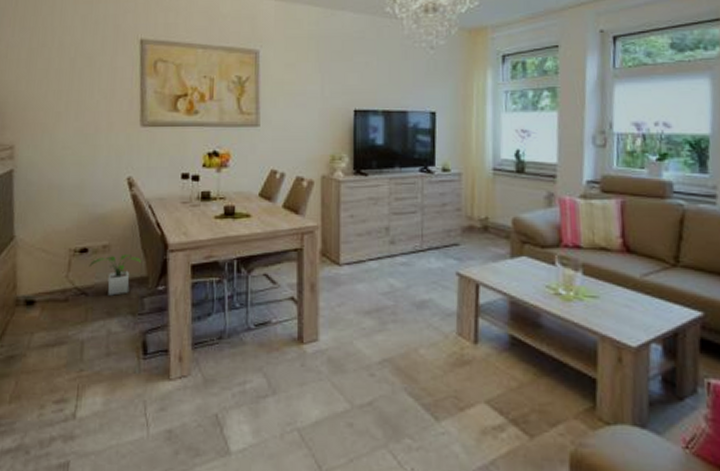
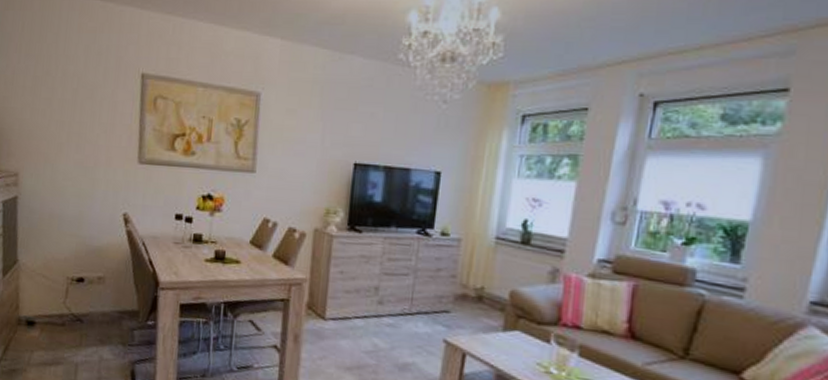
potted plant: present [89,255,141,296] -> none [85,287,133,326]

